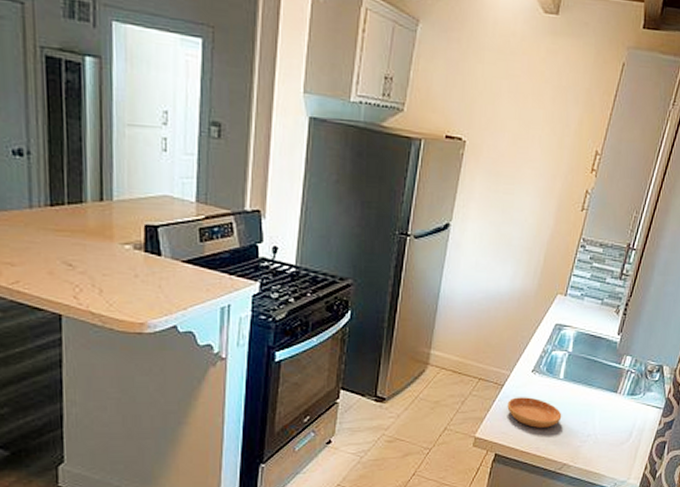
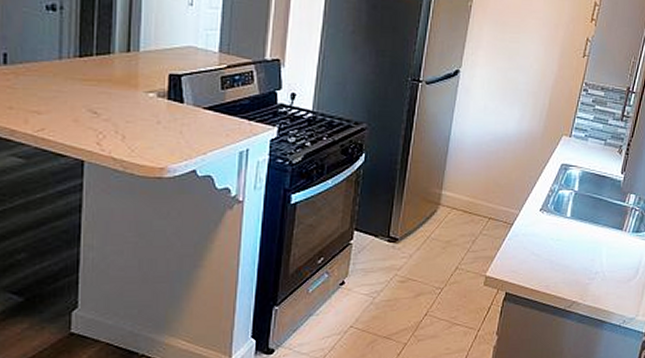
saucer: present [507,397,562,428] -> none [517,235,570,266]

